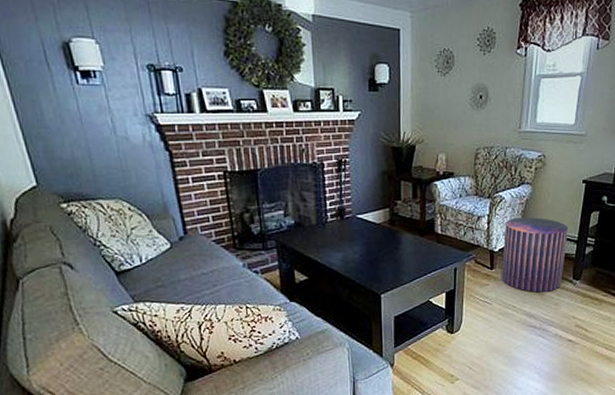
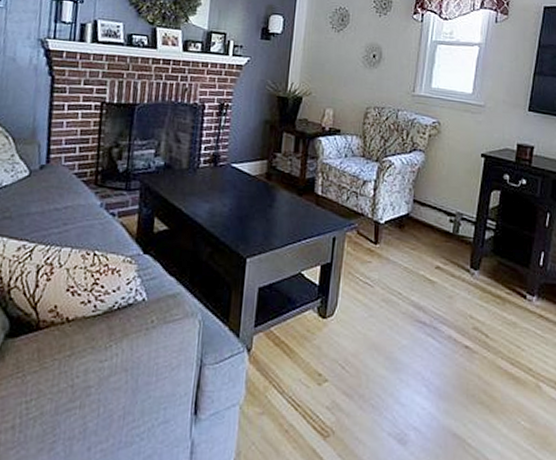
pouf: present [501,217,569,293] -> none [386,187,465,280]

